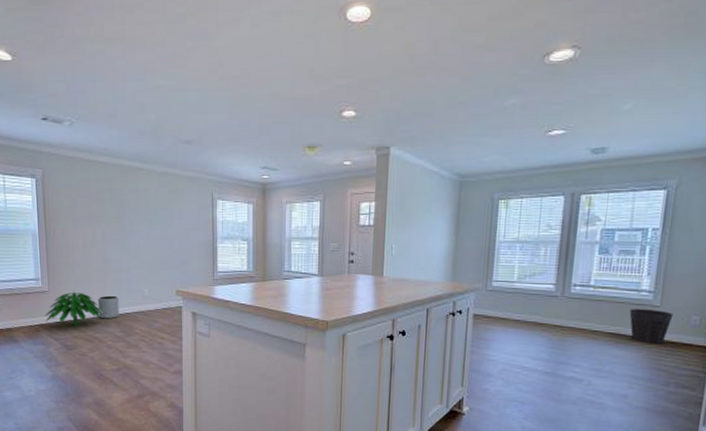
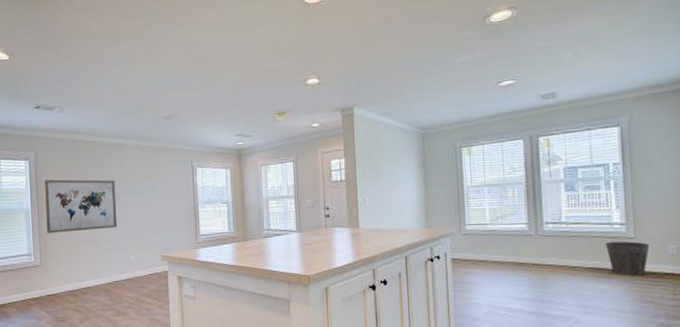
indoor plant: present [45,290,103,326] -> none [37,263,92,298]
wall art: none [53,201,131,259] -> present [45,179,118,233]
plant pot: present [98,295,119,319] -> none [87,265,108,289]

